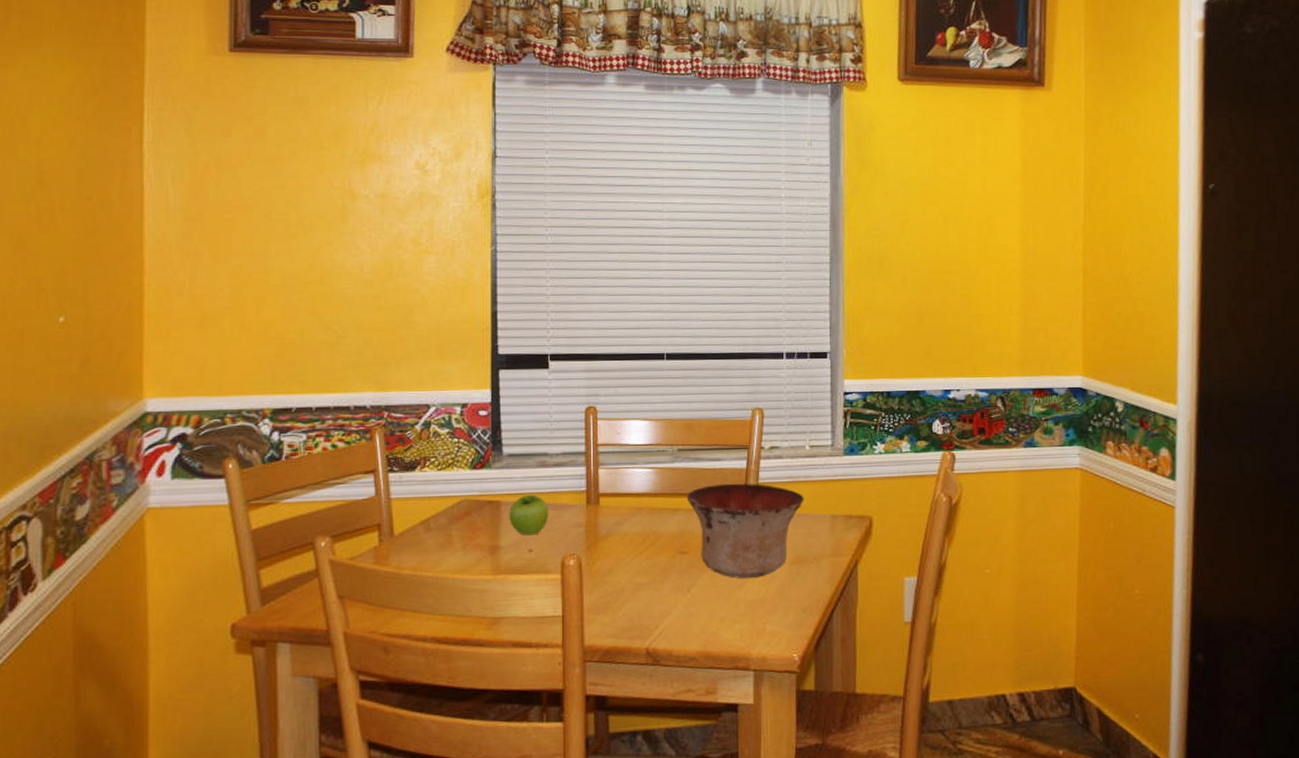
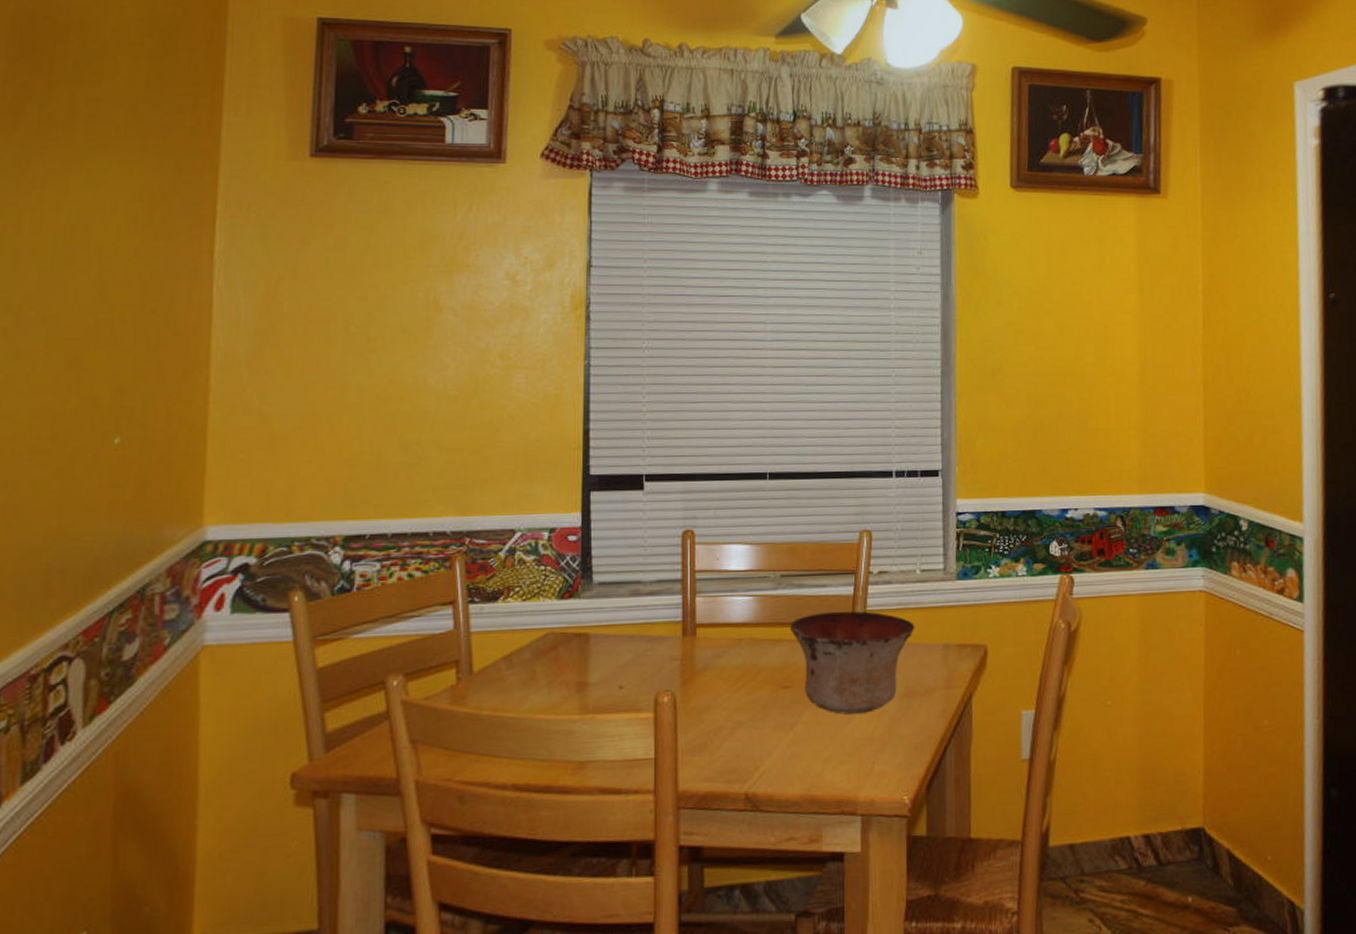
fruit: present [509,494,549,536] -> none [599,625,642,671]

